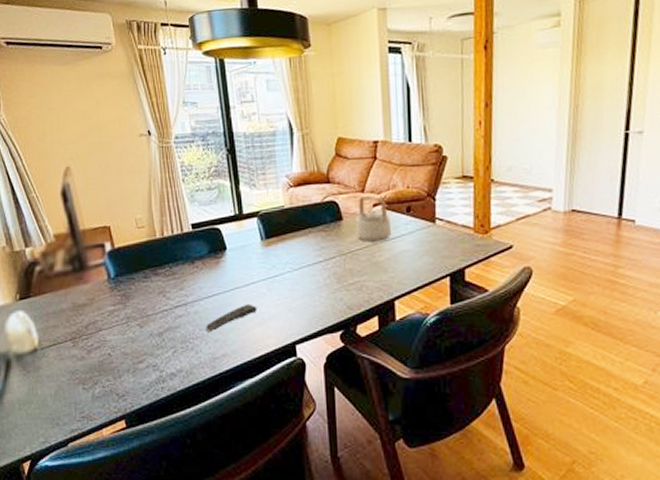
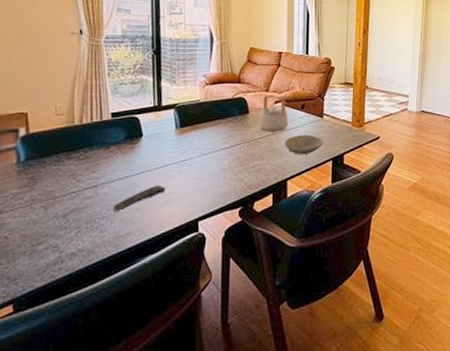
bowl: none [389,245,438,270] -> present [285,135,324,155]

